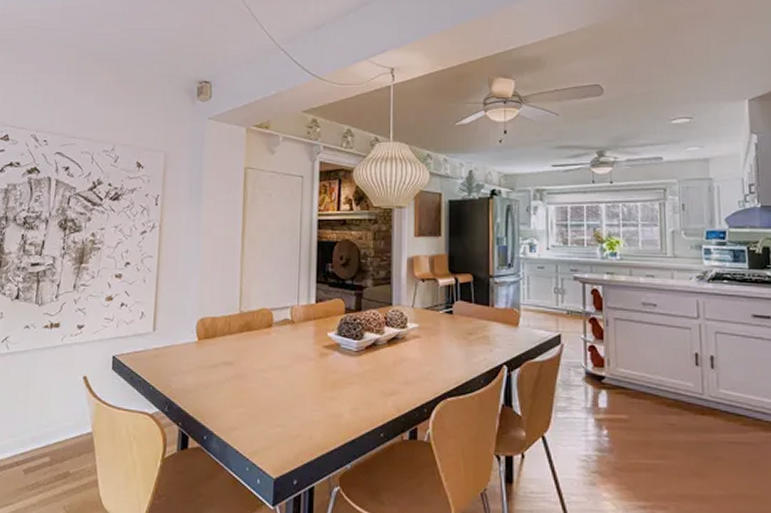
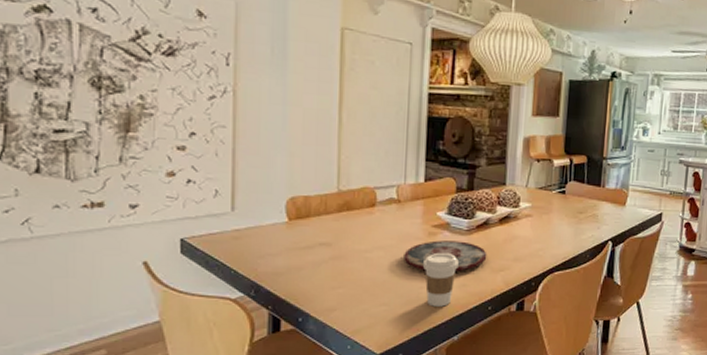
plate: none [297,361,377,394] -> present [404,240,487,271]
coffee cup: none [316,373,349,431] -> present [423,252,459,307]

